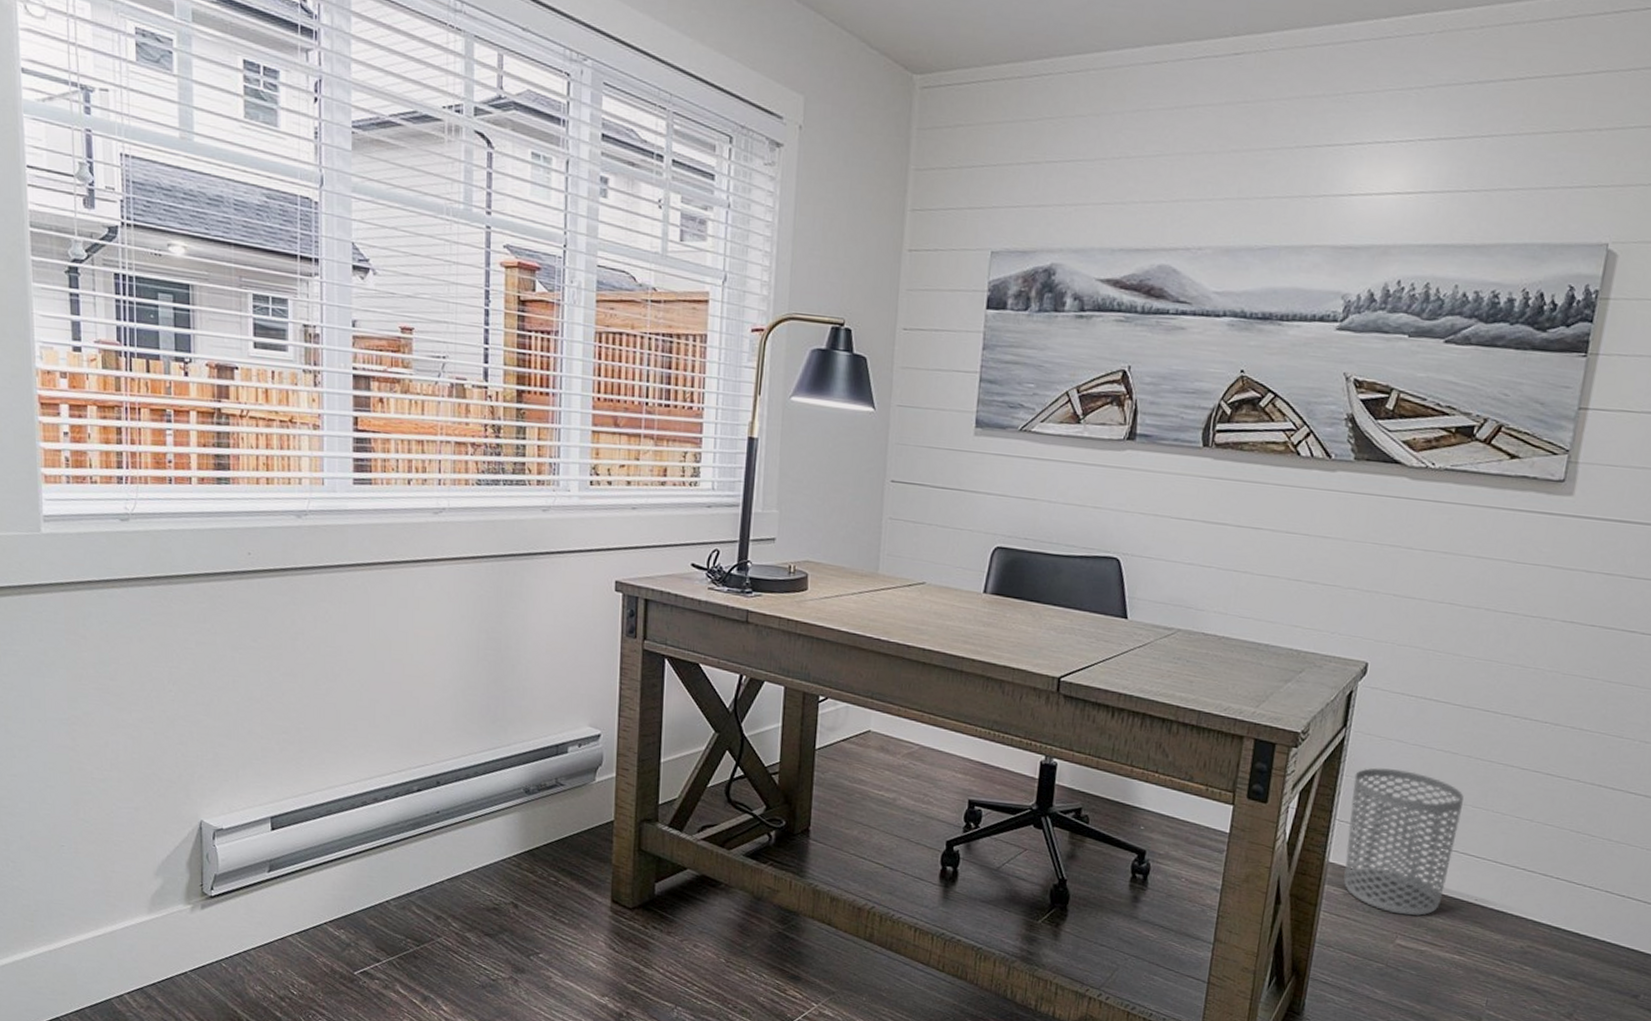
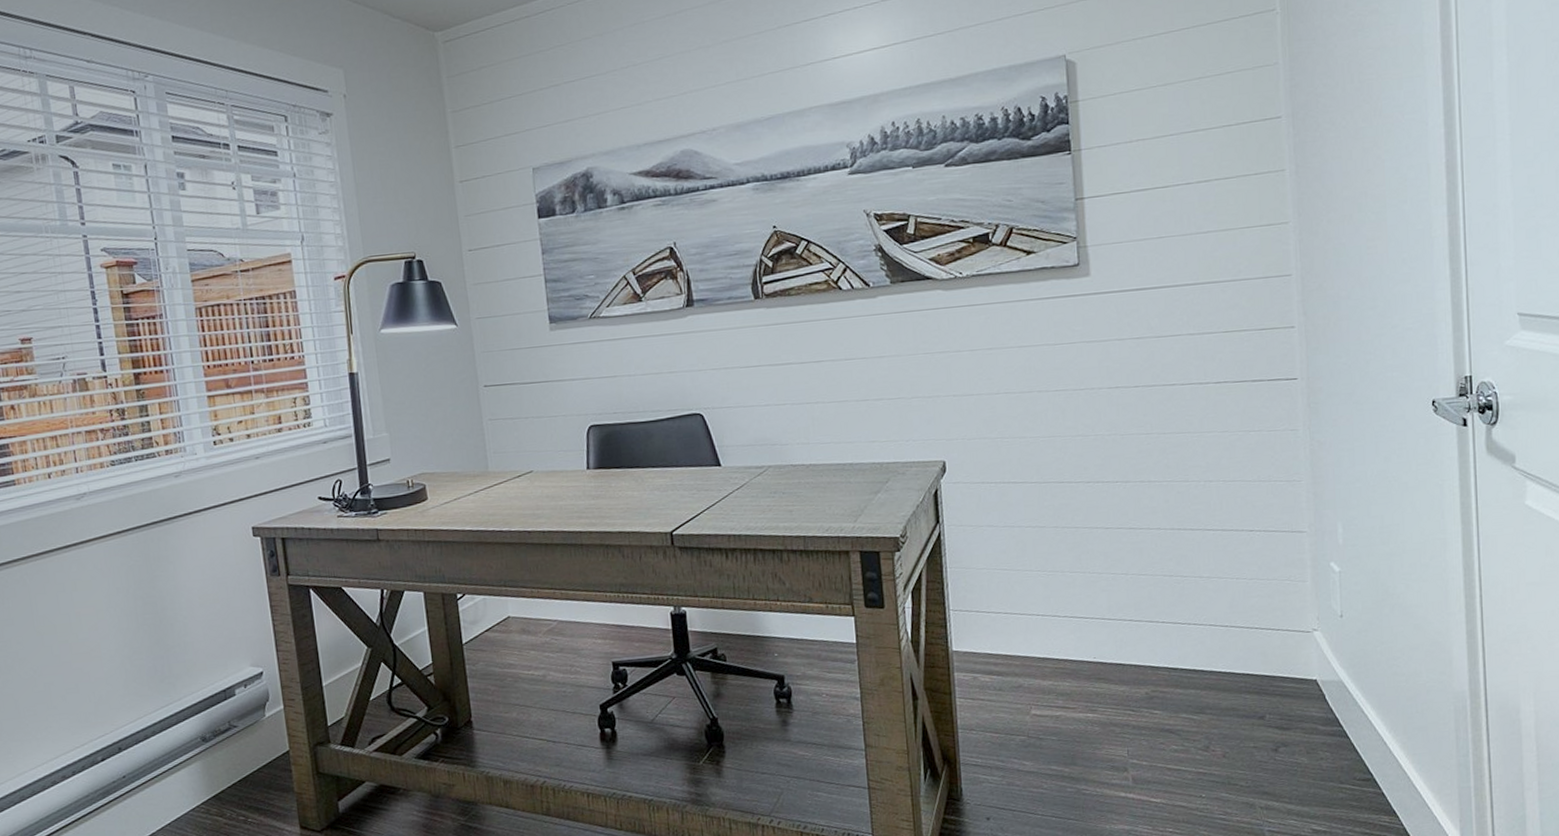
waste bin: present [1343,768,1464,917] -> none [957,551,1063,687]

